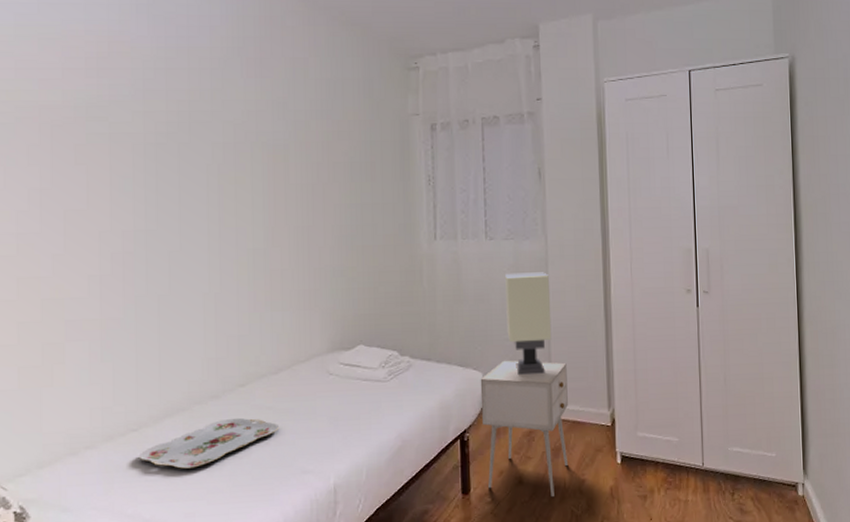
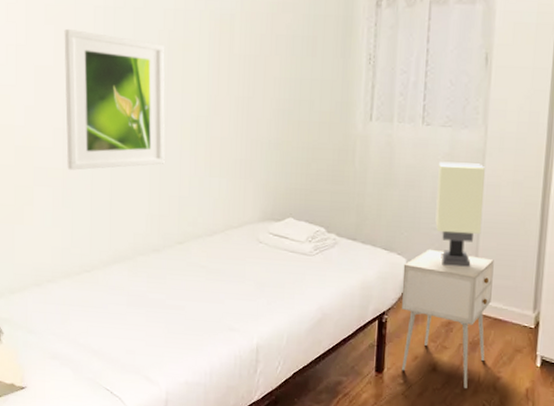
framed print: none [98,169,220,320] -> present [64,29,165,170]
serving tray: present [138,417,280,469] -> none [90,272,211,312]

